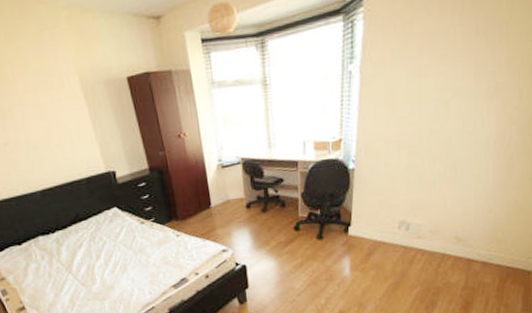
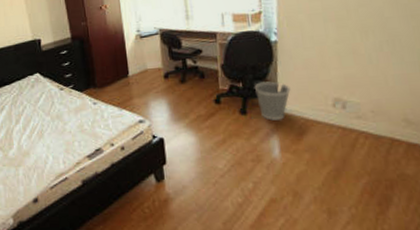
wastebasket: none [330,207,363,244] -> present [254,81,291,121]

